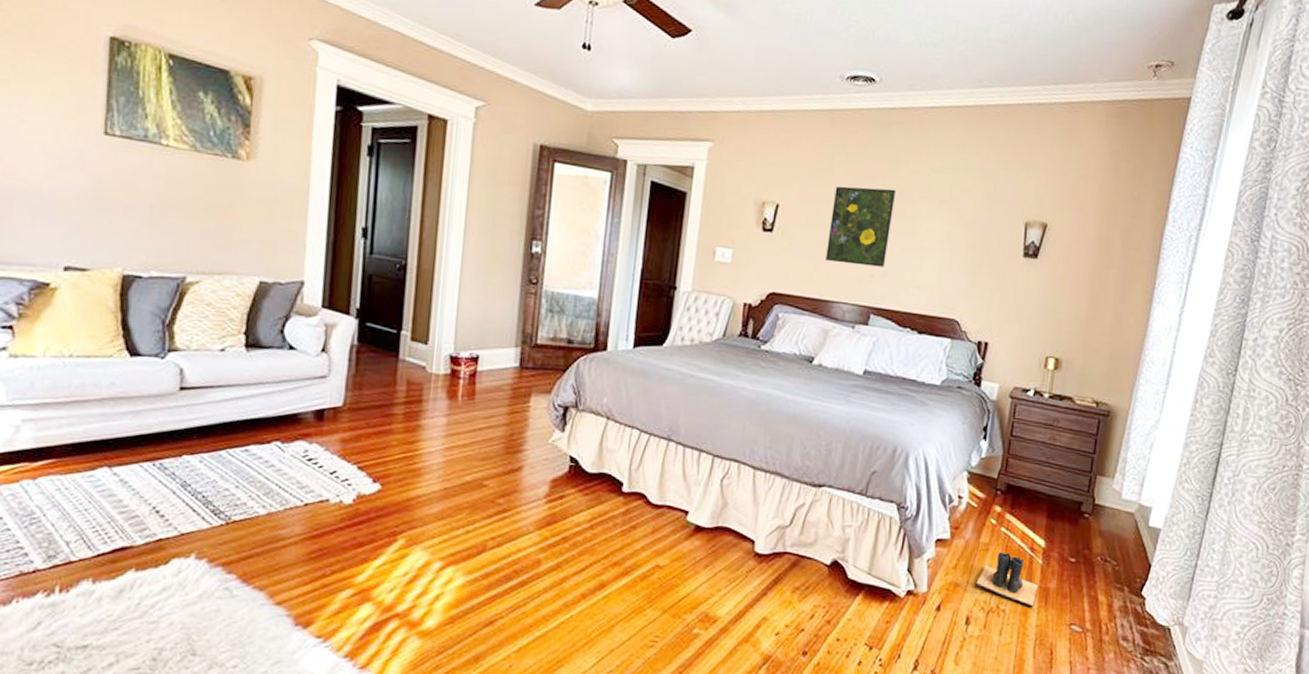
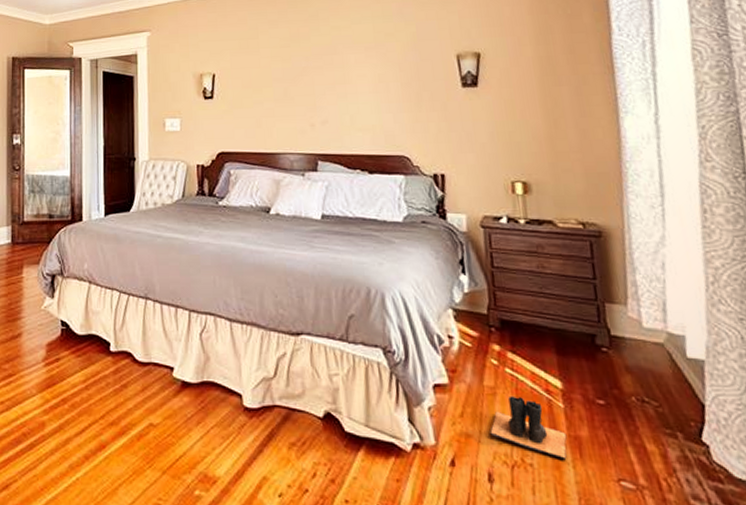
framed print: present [826,186,895,267] -> none [264,45,324,118]

